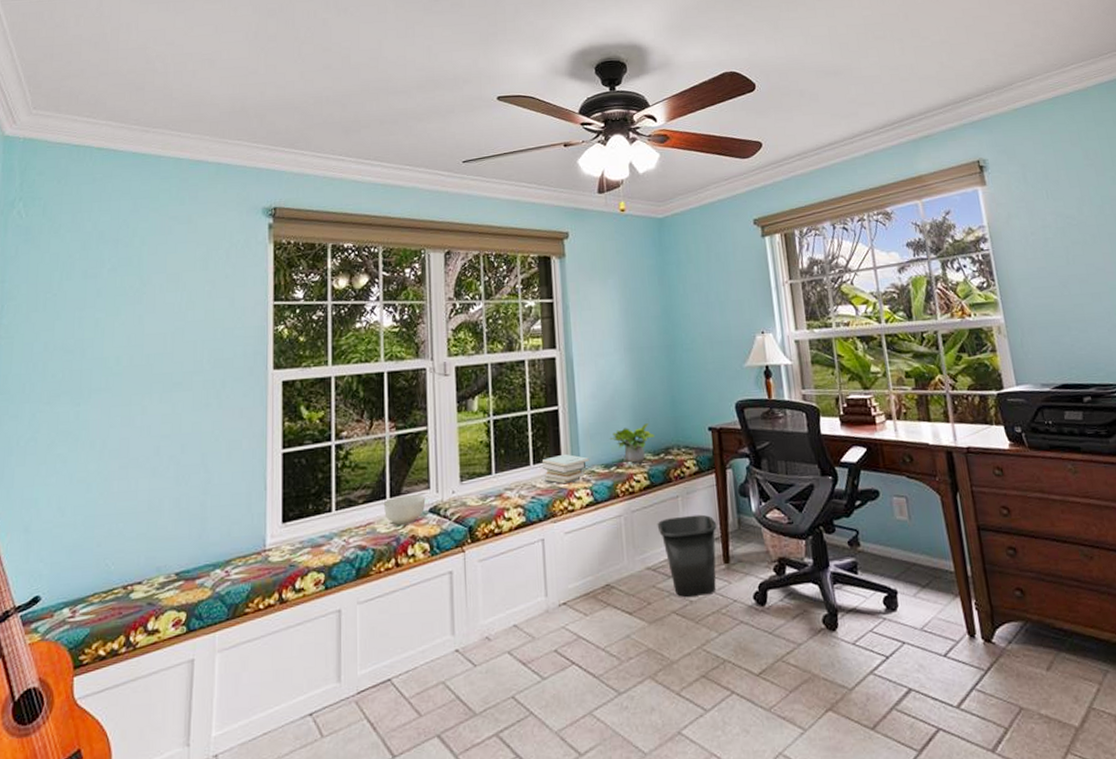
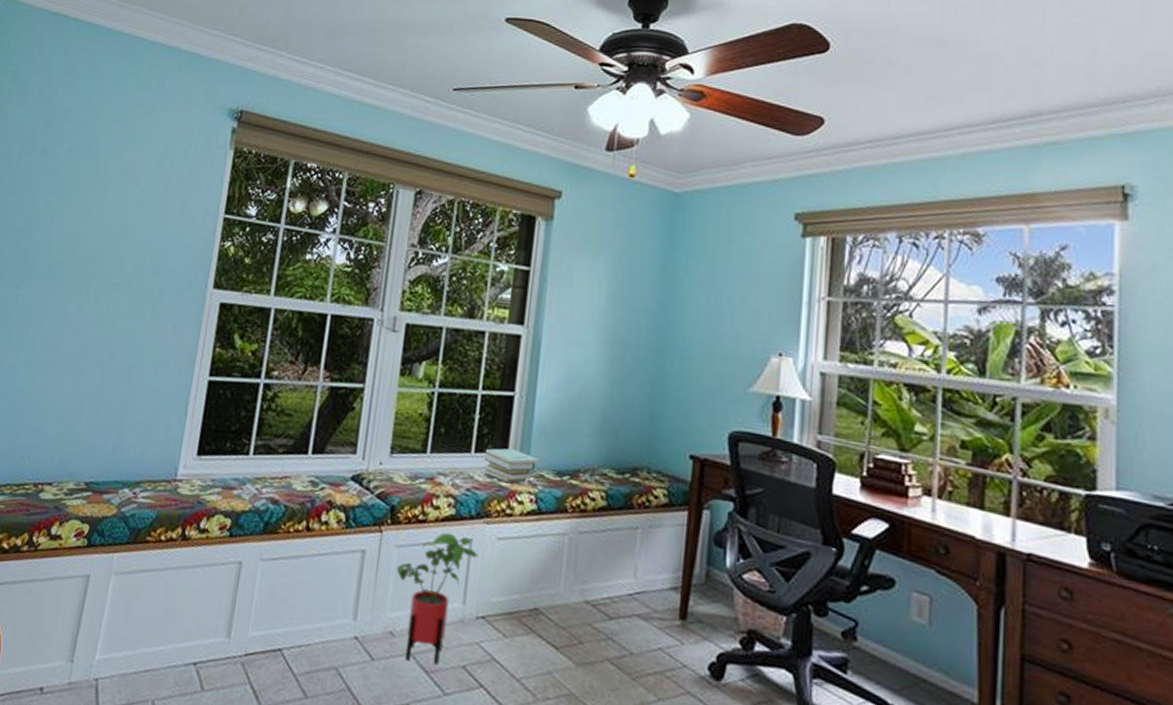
bowl: present [383,494,426,526] -> none [303,454,350,488]
house plant: none [483,538,552,659] -> present [397,532,479,665]
potted plant: present [609,423,655,464] -> none [567,433,623,480]
waste bin: present [657,514,717,597] -> none [606,550,679,651]

